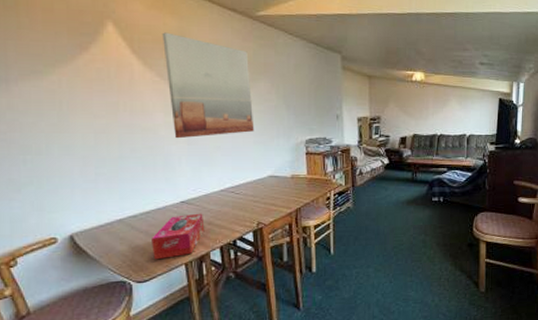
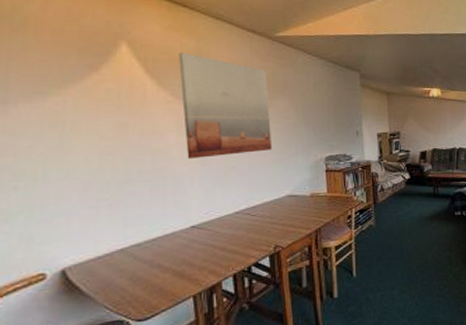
tissue box: present [152,213,205,260] -> none [156,238,217,294]

